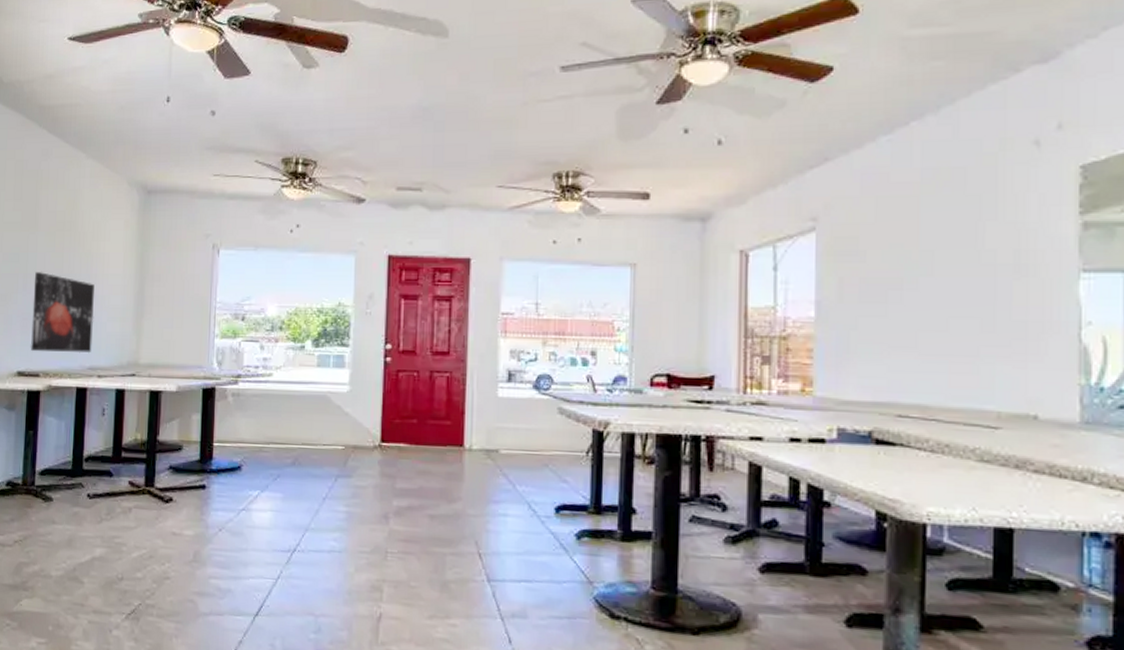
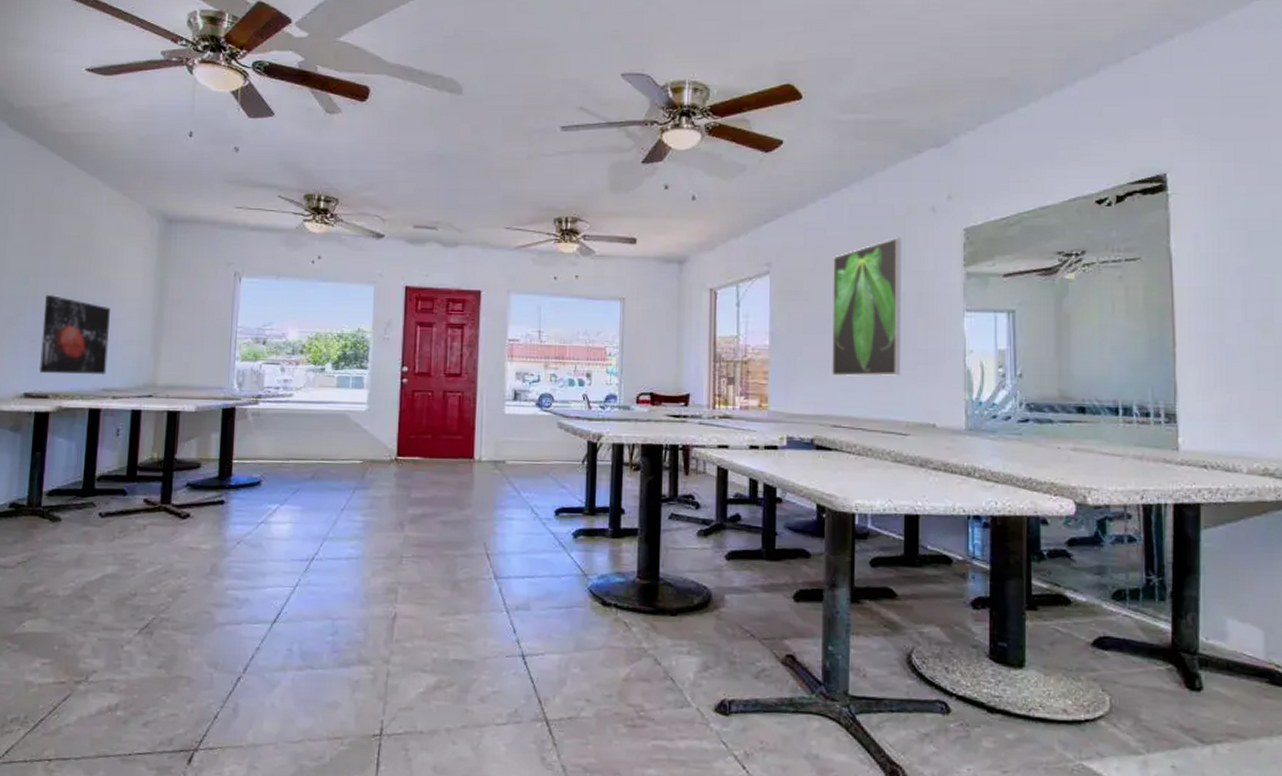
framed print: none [896,180,992,355] -> present [831,237,902,376]

